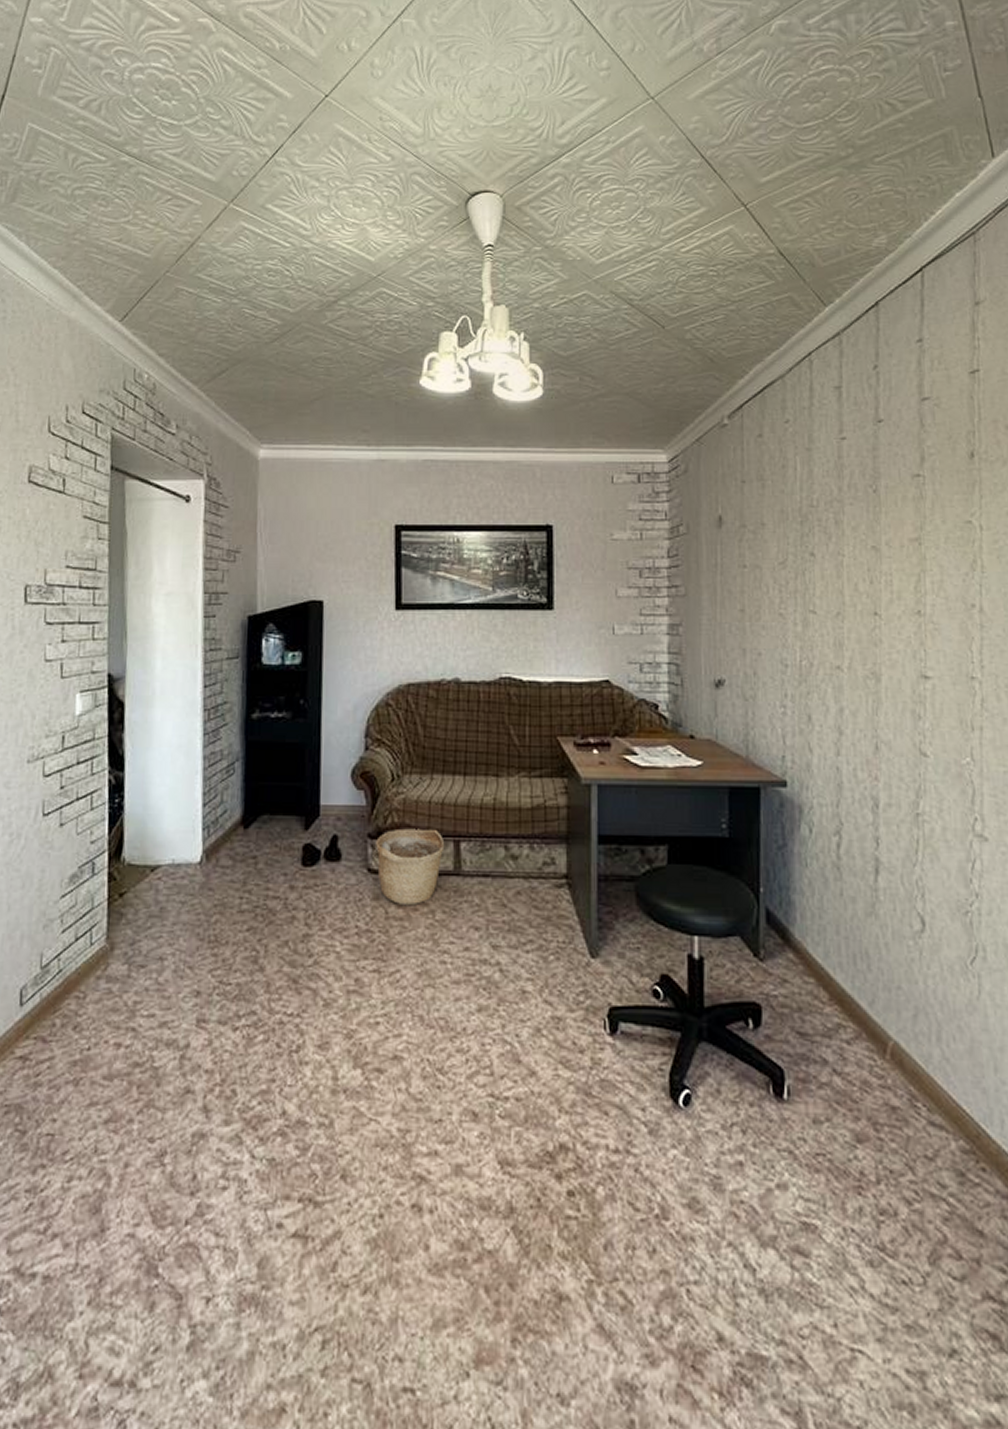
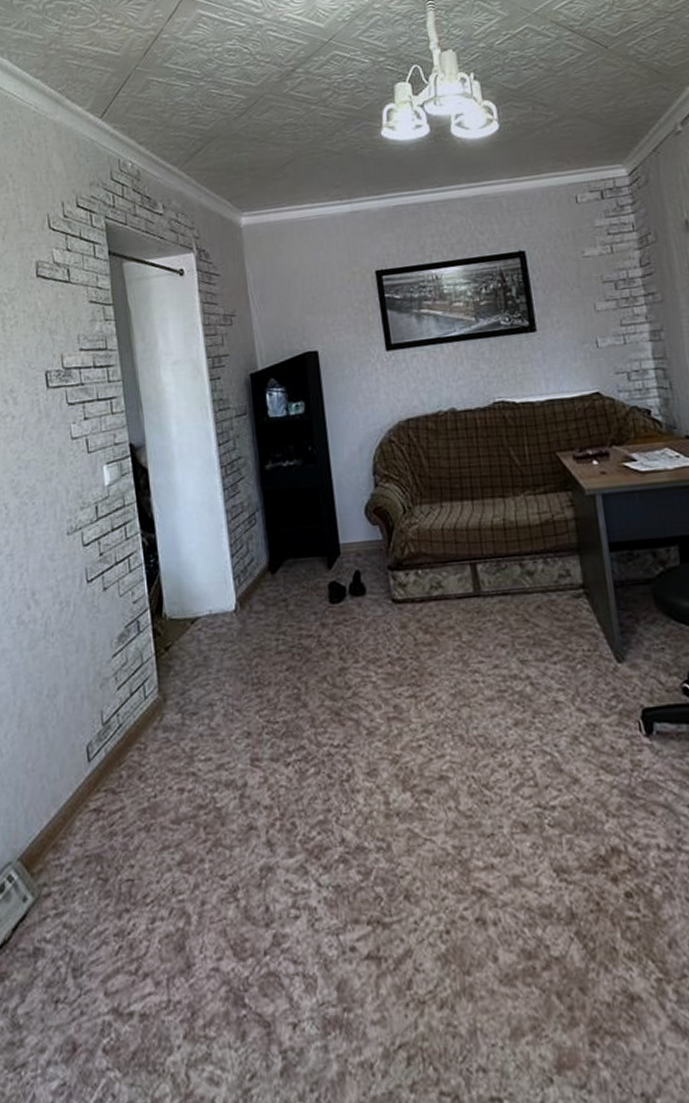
basket: present [376,828,445,905] -> none [396,554,463,630]

